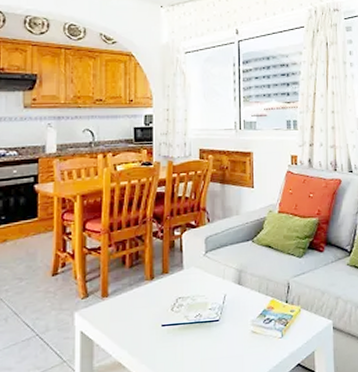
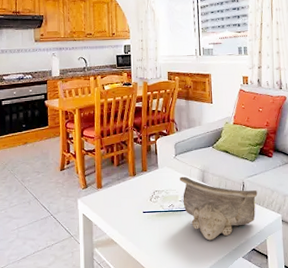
decorative bowl: none [210,278,305,357] -> present [180,176,258,241]

